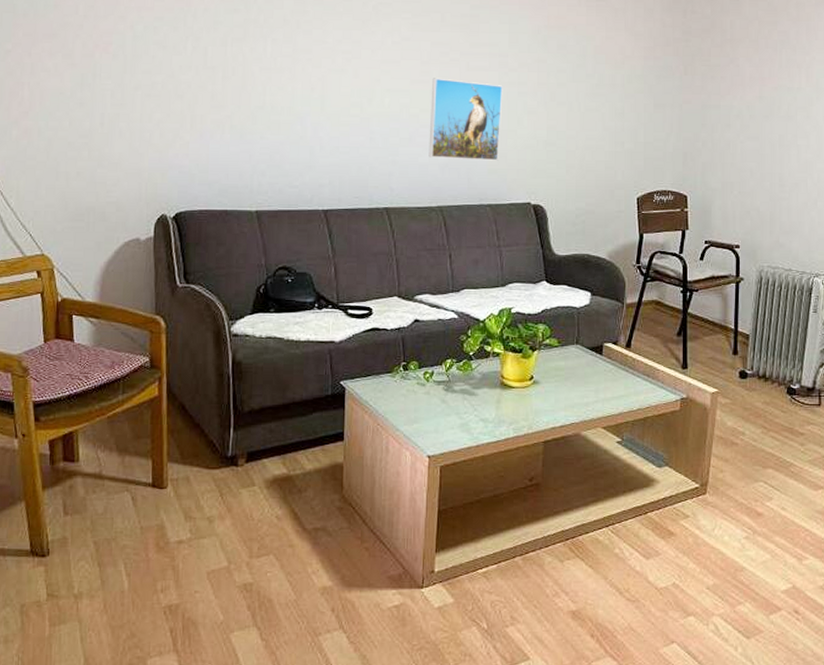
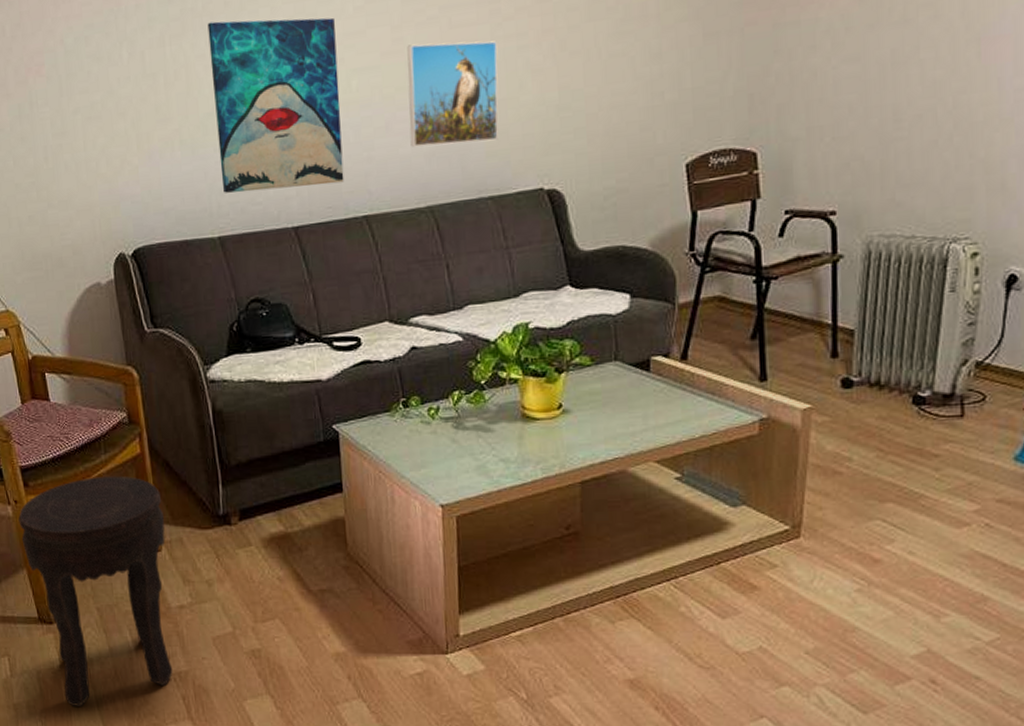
side table: none [24,415,174,640] -> present [18,476,173,706]
wall art: none [264,33,375,178] -> present [207,17,344,193]

